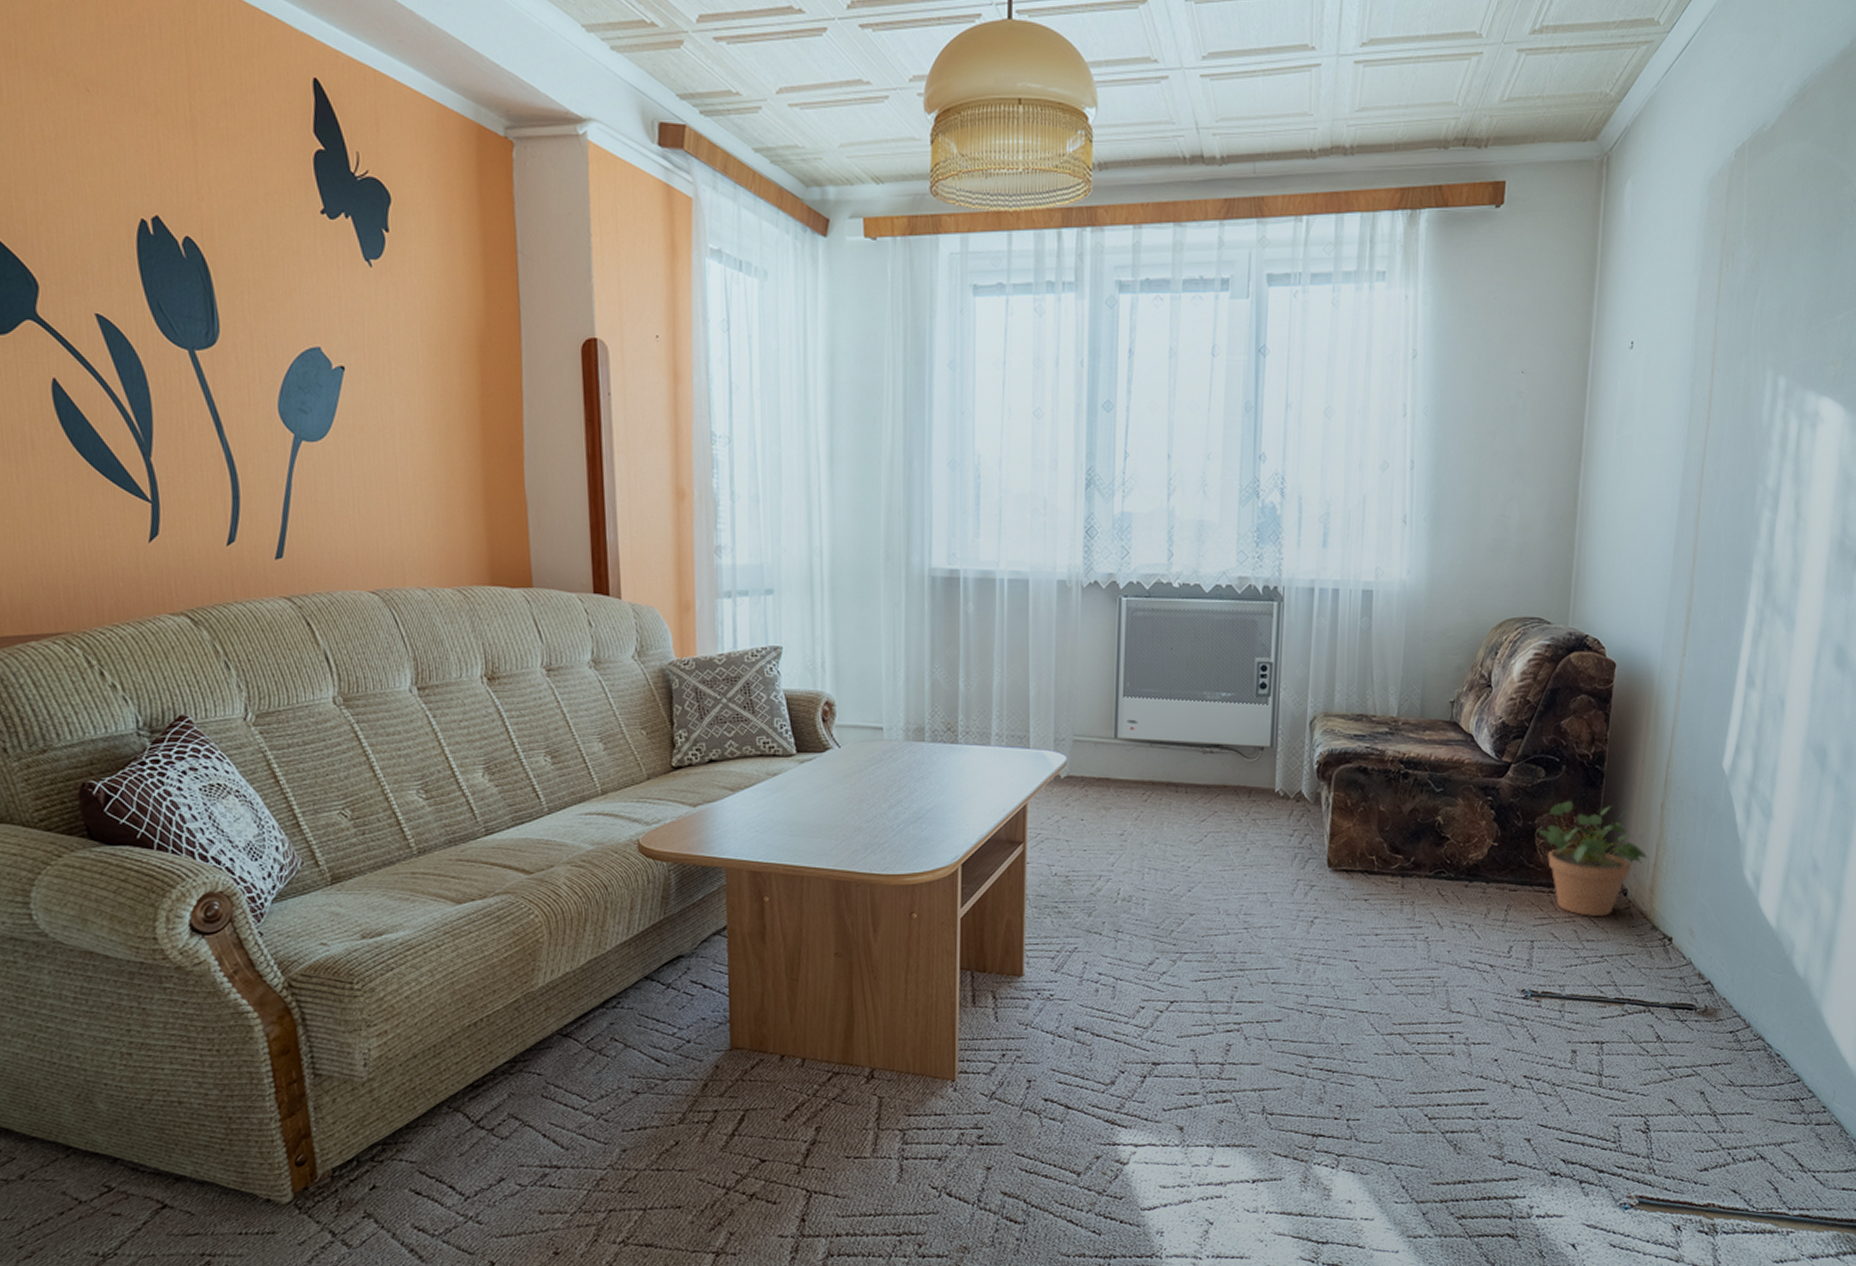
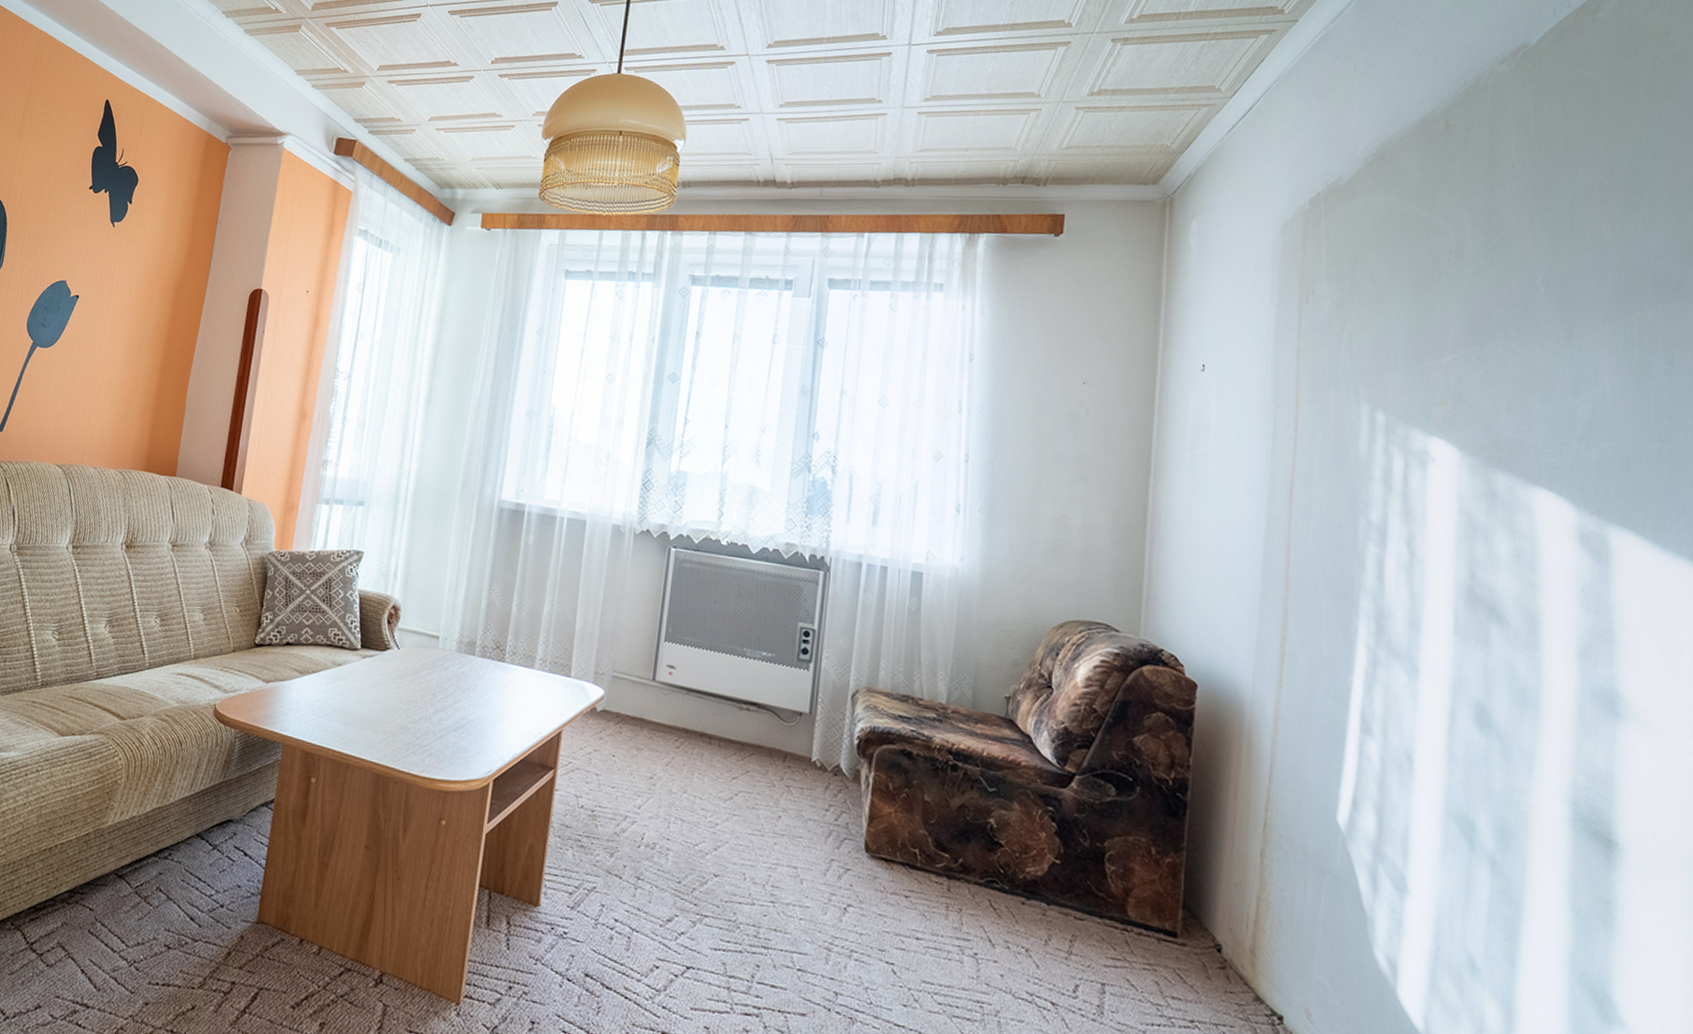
potted plant: present [1538,801,1648,917] -> none [1108,827,1247,973]

